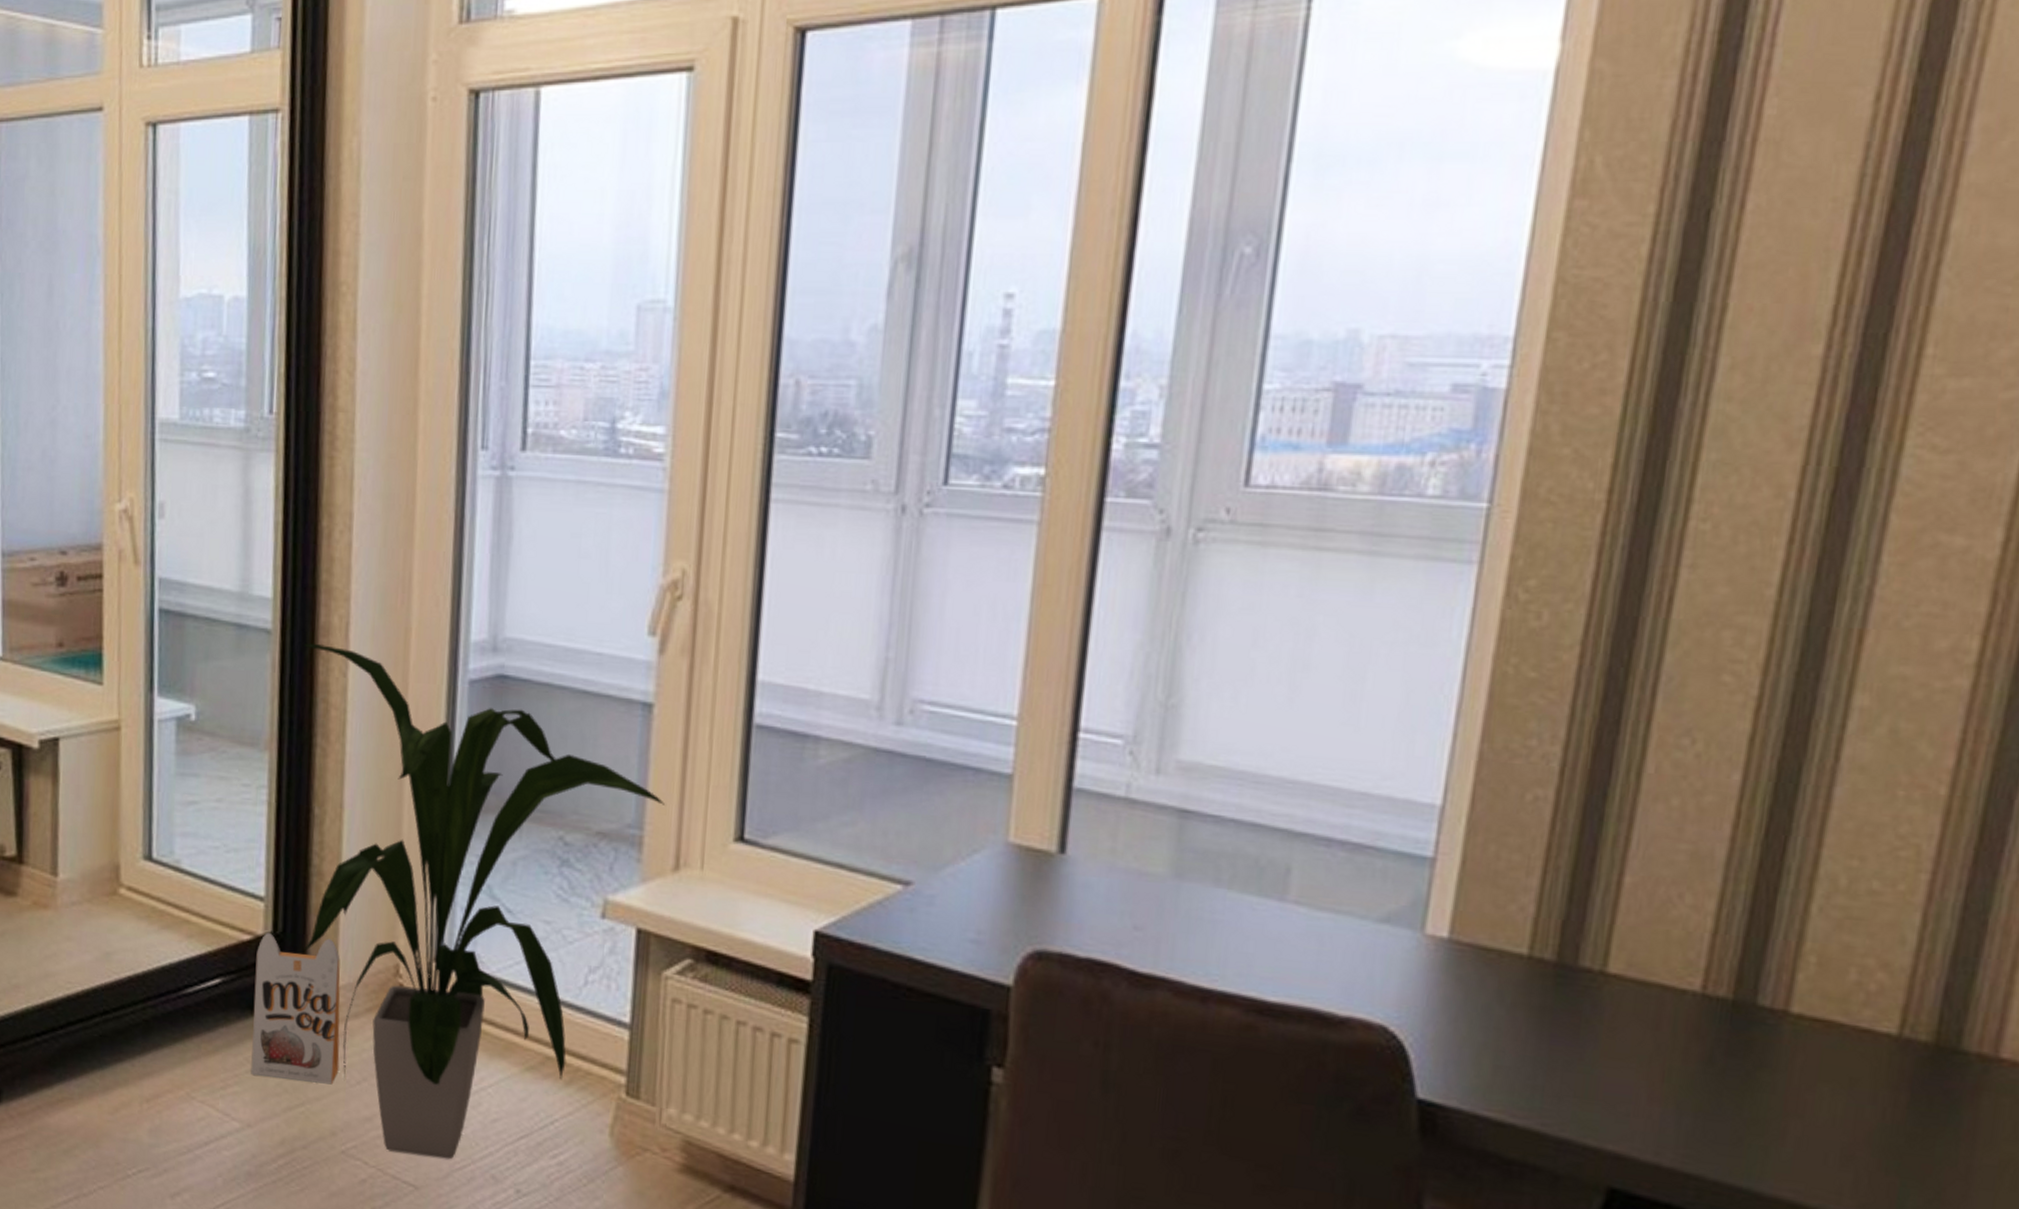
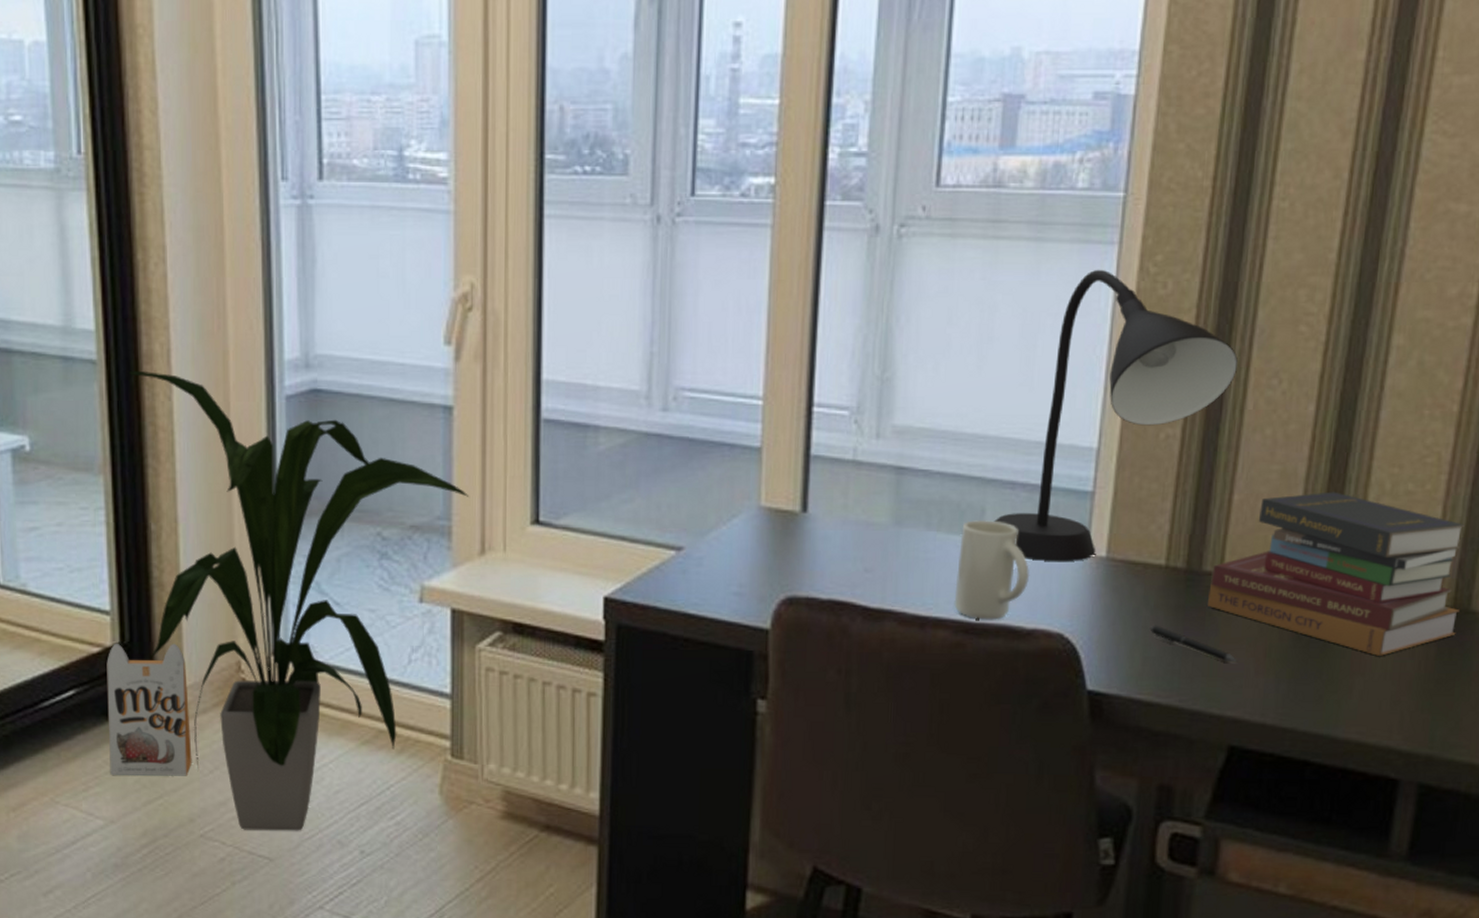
mug: none [1246,879,1347,1002] -> present [954,519,1030,620]
desk lamp: none [1301,592,1636,940] -> present [994,269,1239,561]
pen: none [1503,1027,1625,1085] -> present [1149,625,1238,663]
books: none [1584,882,1954,1096] -> present [1208,492,1465,656]

